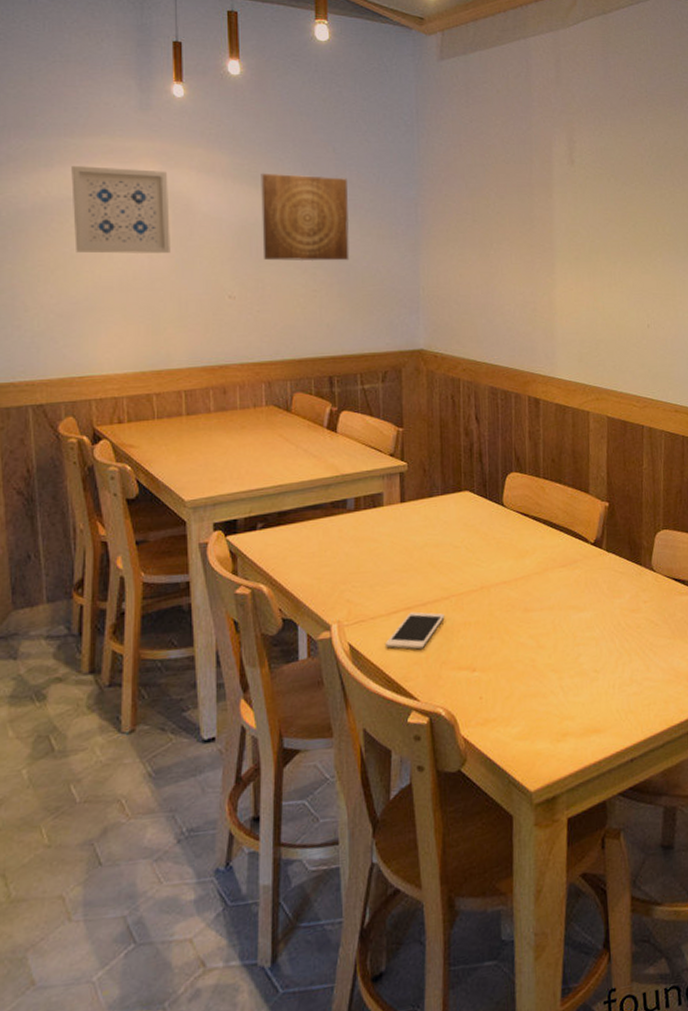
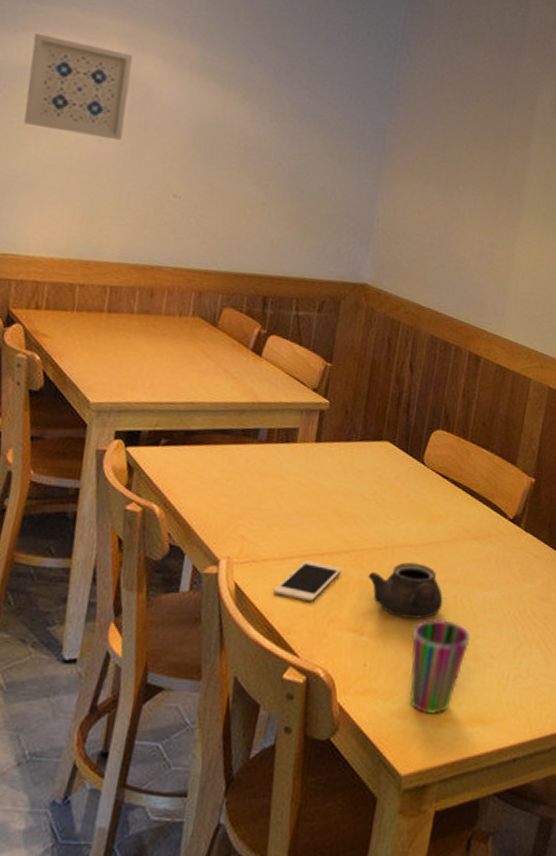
wall art: present [261,173,350,262] -> none [217,72,318,178]
teapot: none [470,597,543,650] -> present [368,562,443,619]
cup: none [519,644,574,733] -> present [409,618,471,714]

